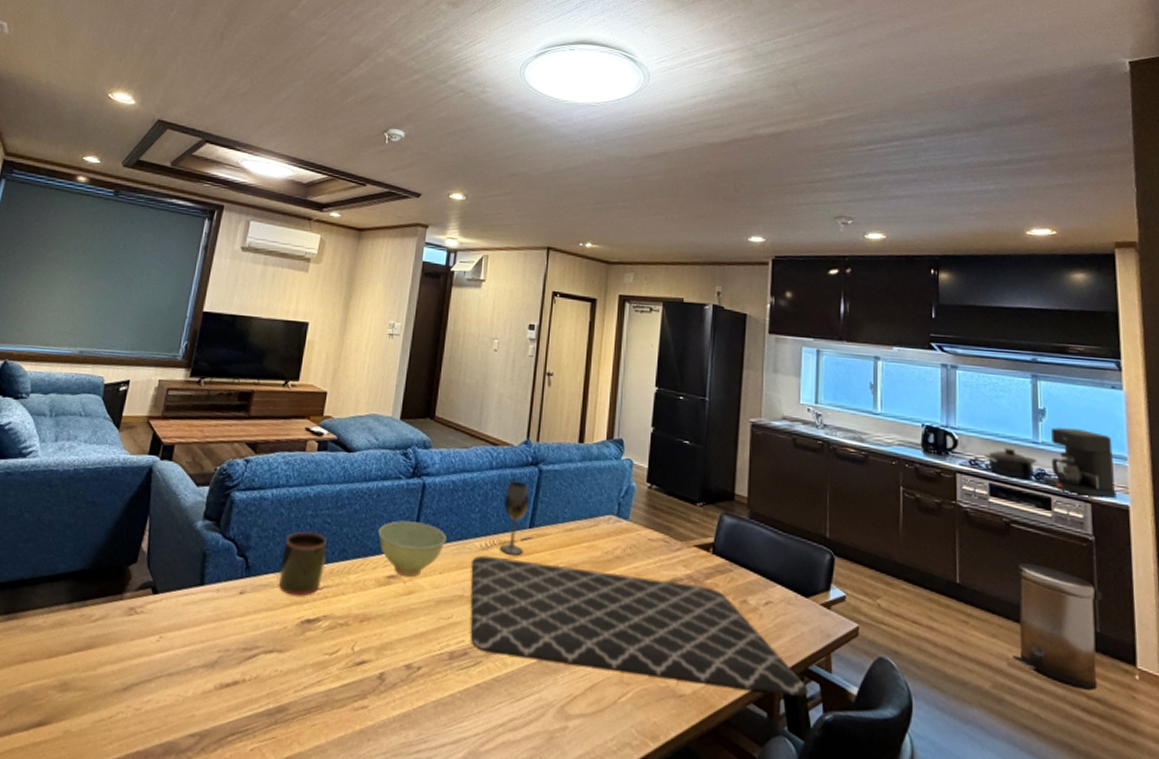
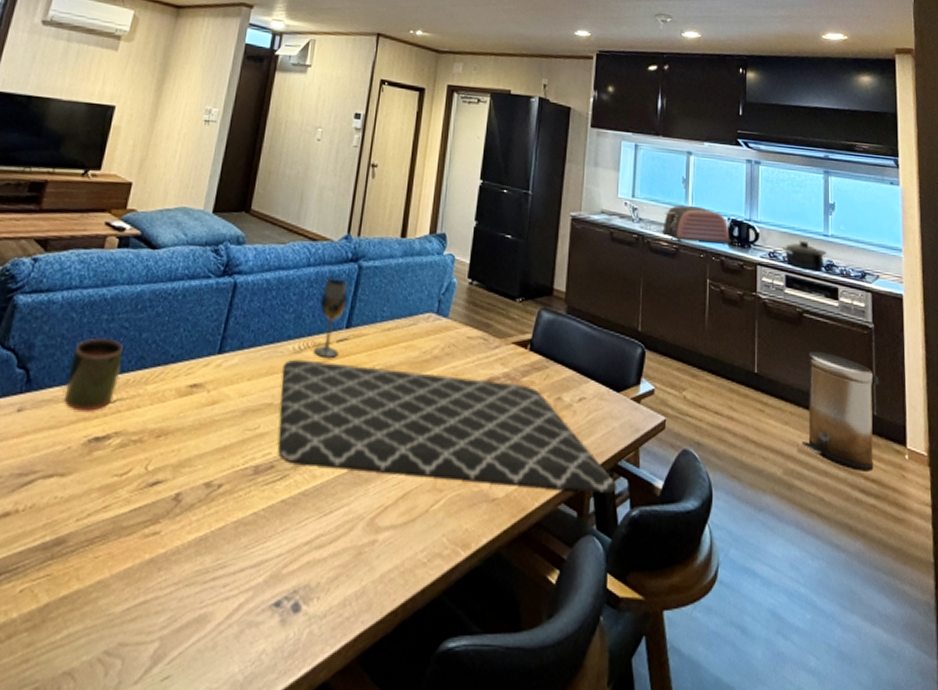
bowl: present [377,520,447,577] -> none [181,323,258,385]
toaster: none [848,411,926,453] -> present [661,205,731,246]
coffee maker: present [1044,427,1116,498] -> none [833,221,893,287]

